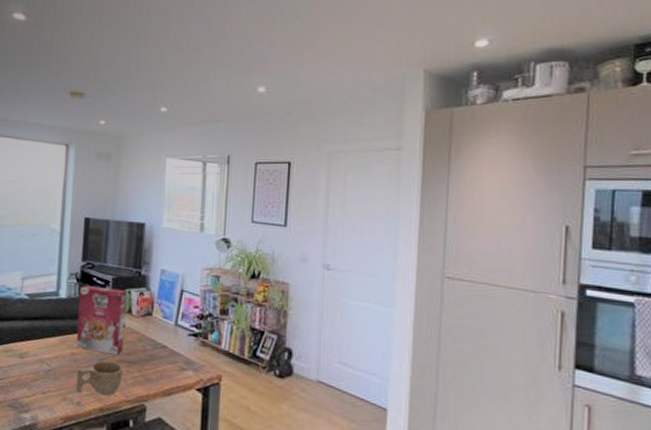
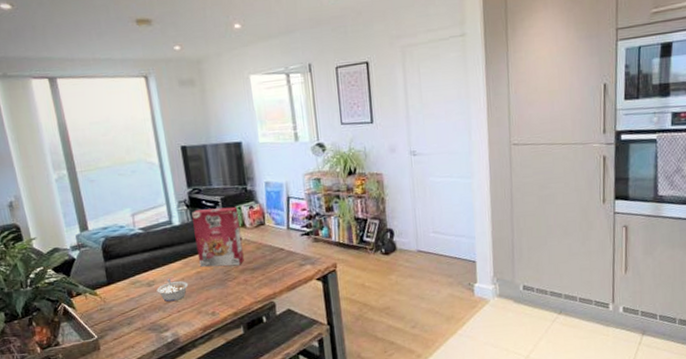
legume: none [27,354,61,381] -> present [156,279,189,302]
cup: present [75,360,123,396] -> none [205,271,249,304]

